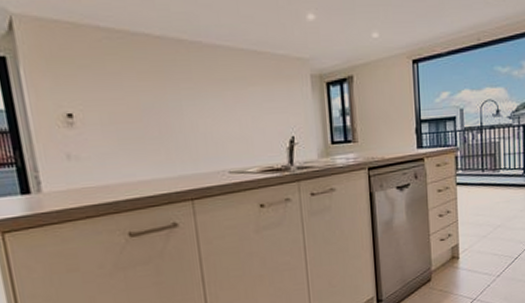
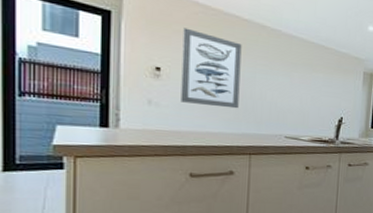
wall art: none [88,60,169,151] -> present [181,27,242,109]

